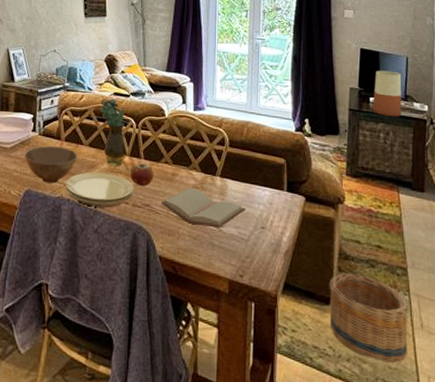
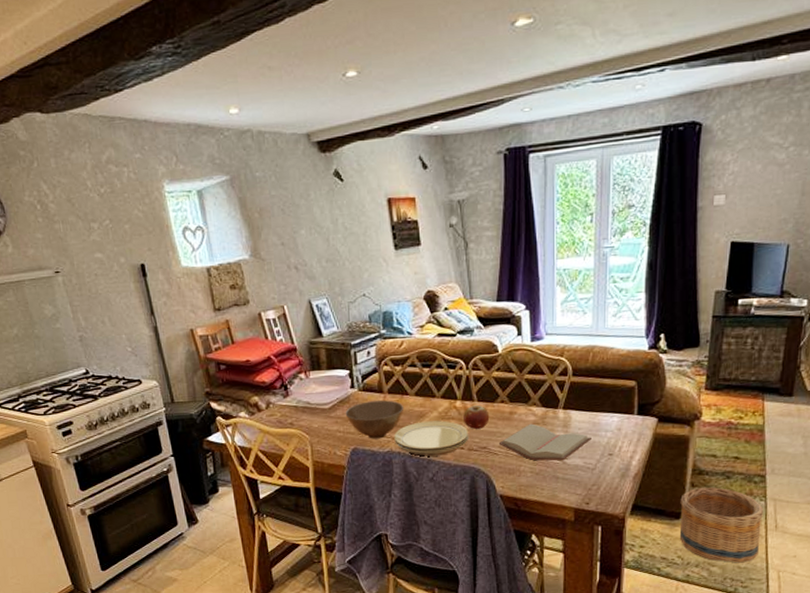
vase: present [101,96,127,166] -> none [424,339,458,413]
vase: present [372,70,402,117] -> none [741,264,779,319]

